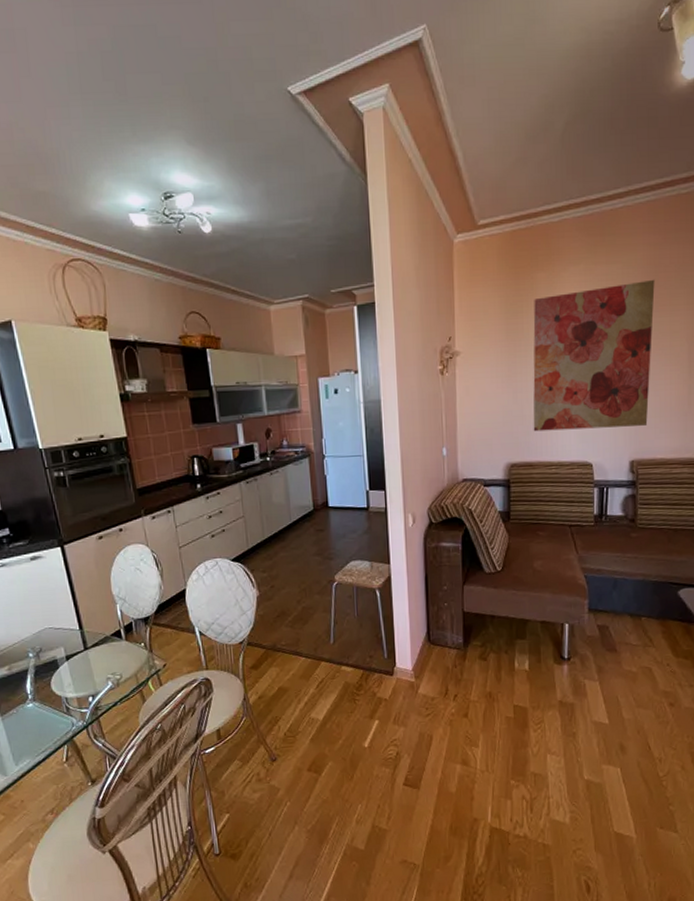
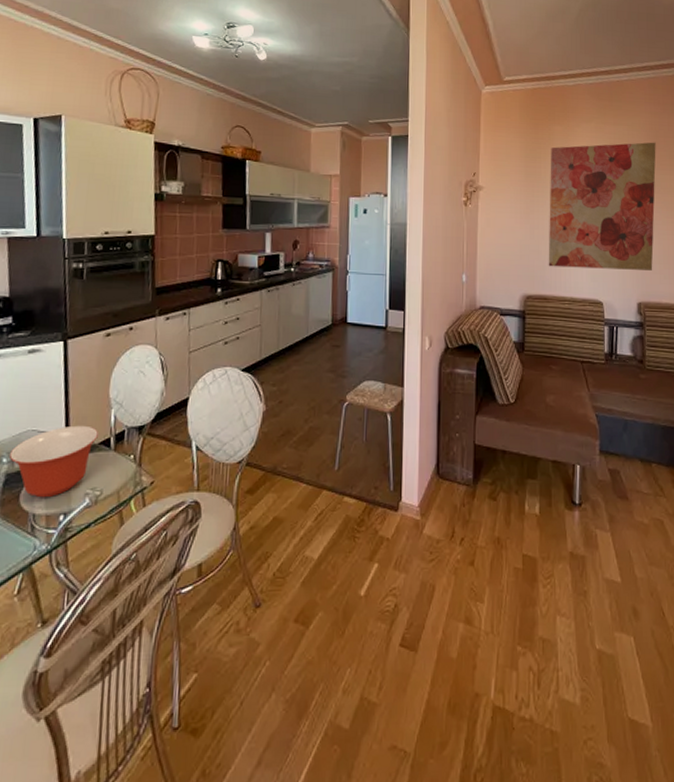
mixing bowl: none [34,620,109,684] -> present [10,425,98,498]

